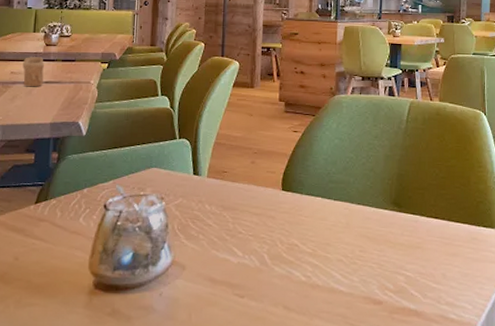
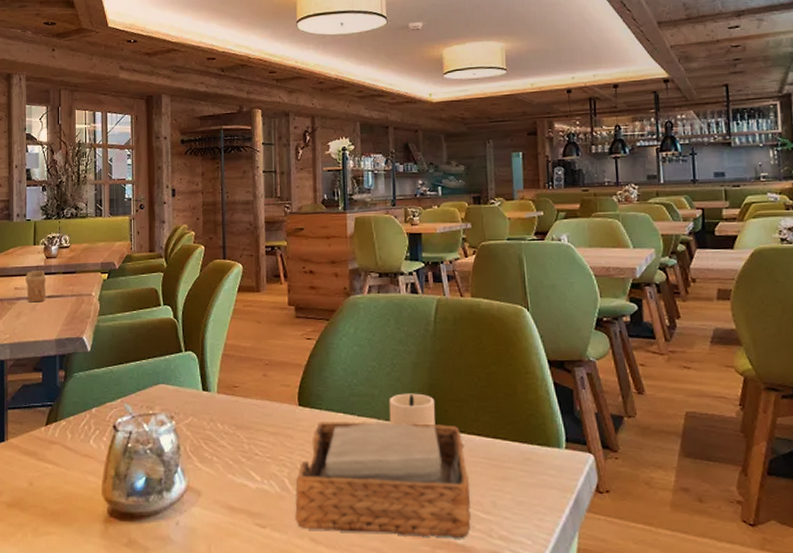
napkin holder: none [271,204,426,304] -> present [295,422,471,538]
candle: none [361,181,402,210] -> present [388,393,436,426]

